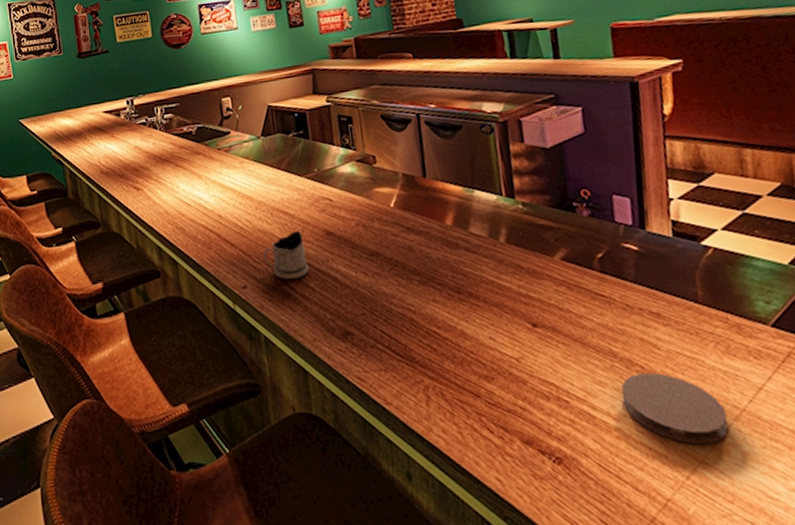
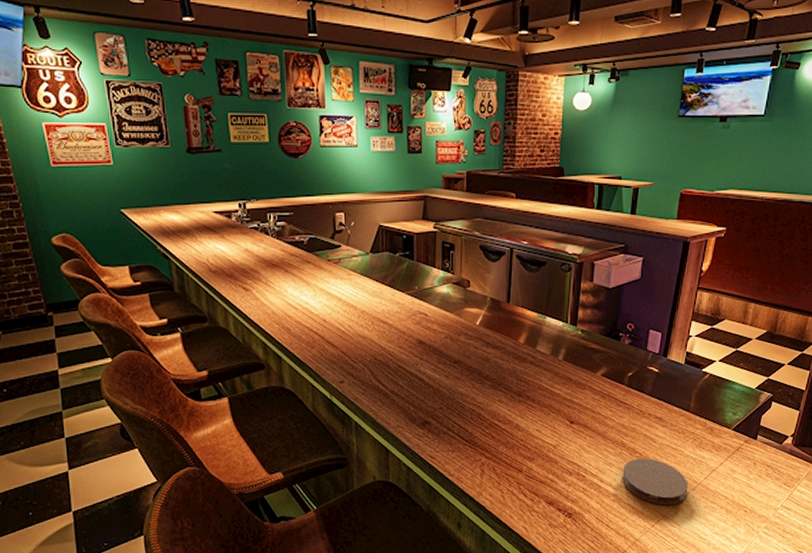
tea glass holder: present [263,230,309,280] -> none [361,338,400,378]

